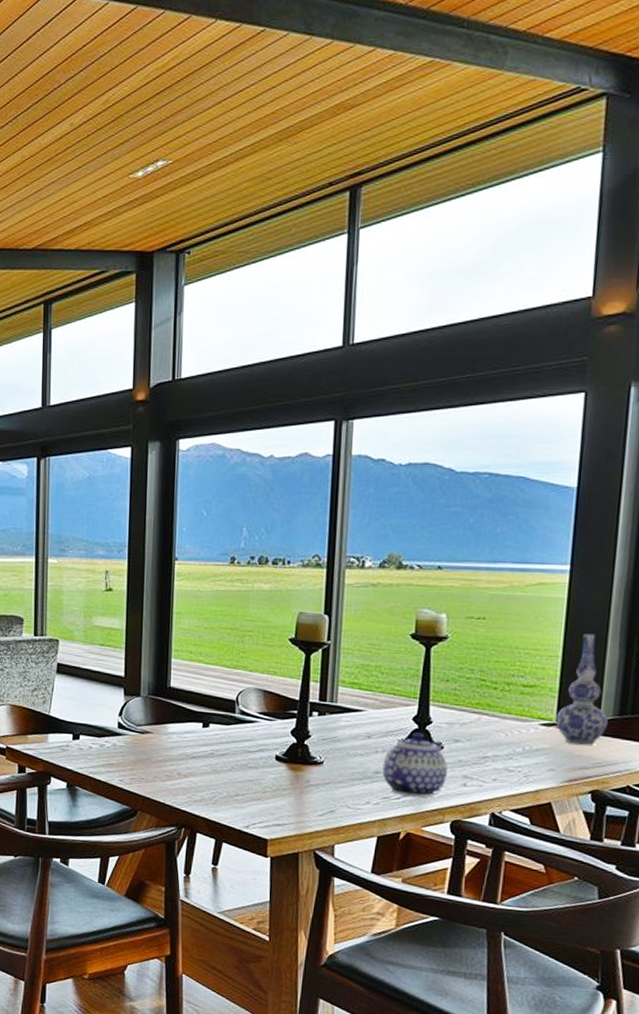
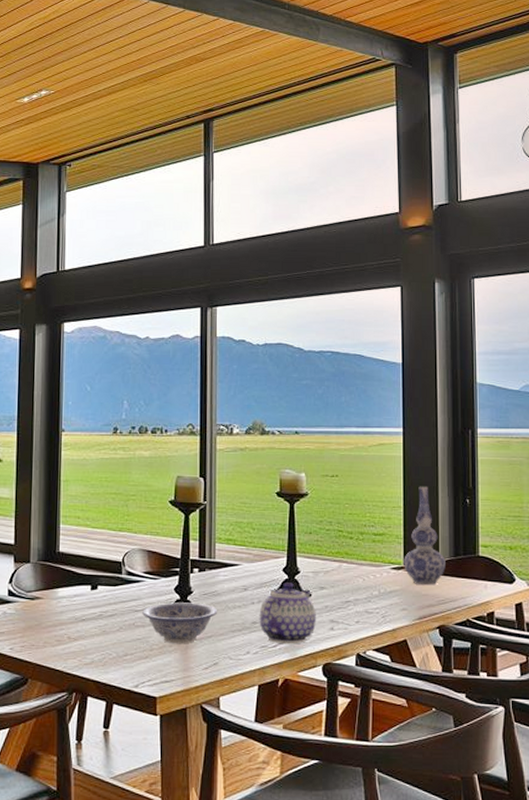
bowl: none [256,745,336,789] -> present [142,602,217,644]

